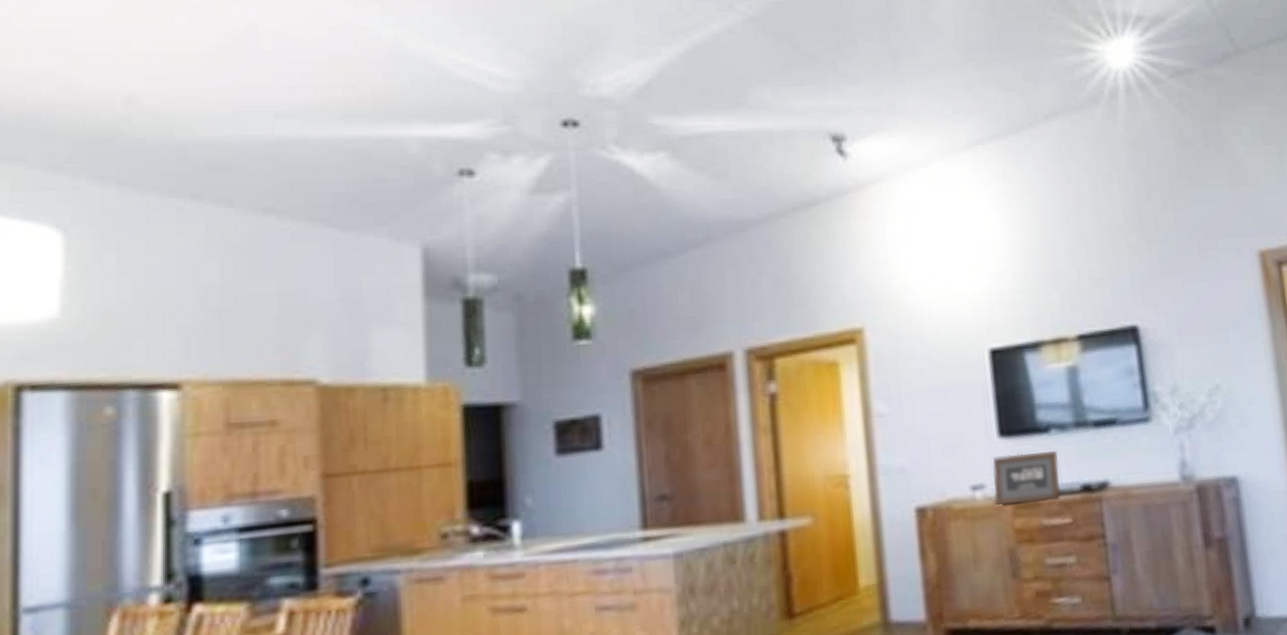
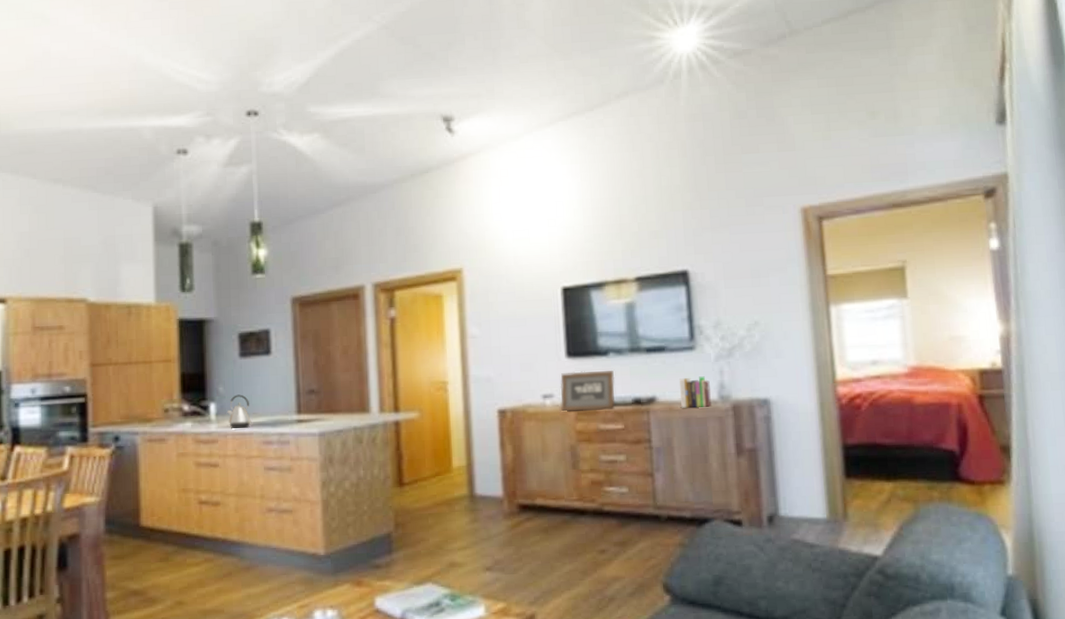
kettle: none [538,507,576,556] -> present [227,394,252,428]
books: none [1135,453,1173,493] -> present [679,376,712,408]

